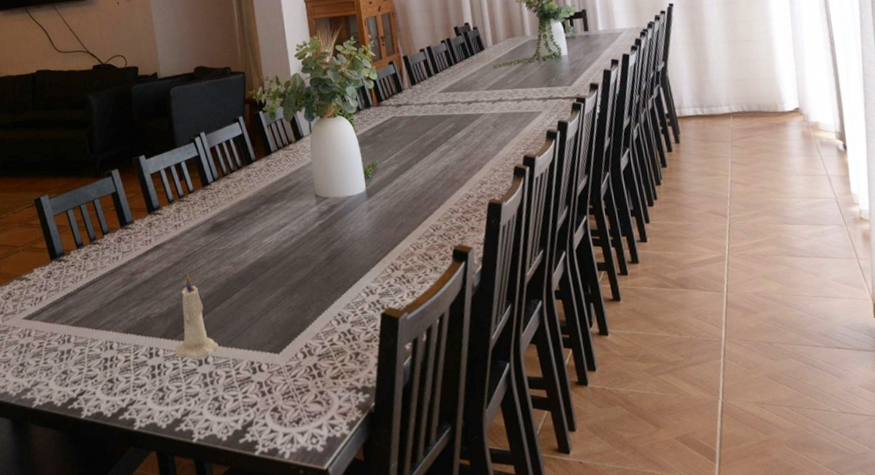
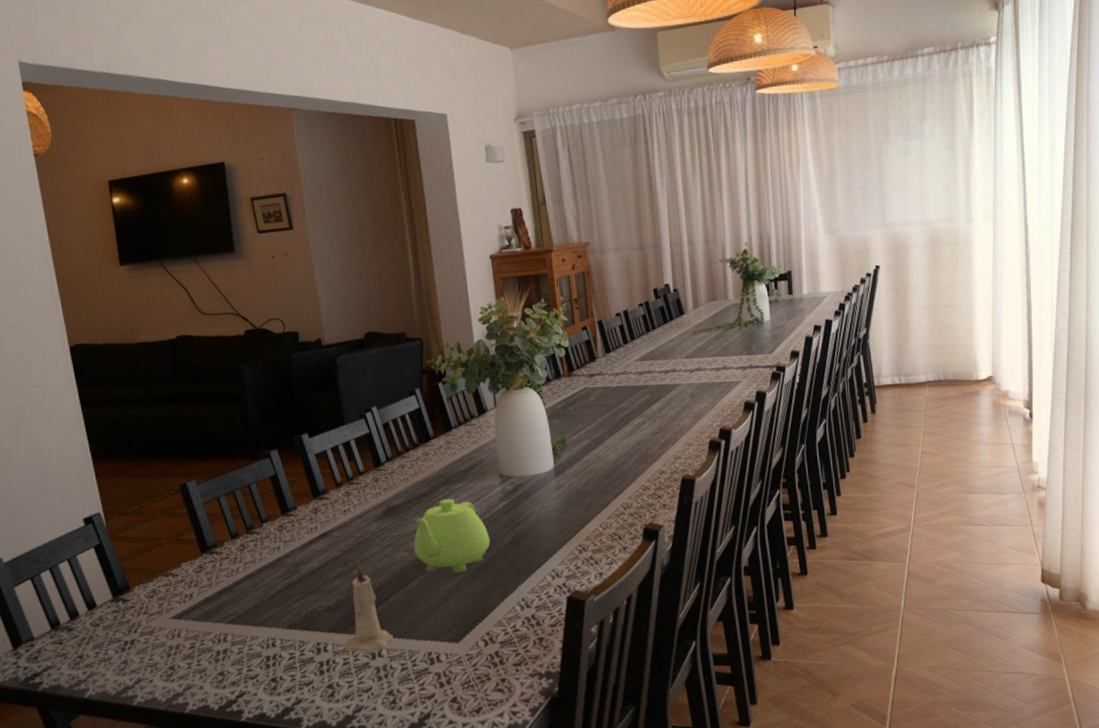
teapot: none [237,216,308,288] -> present [413,498,491,574]

